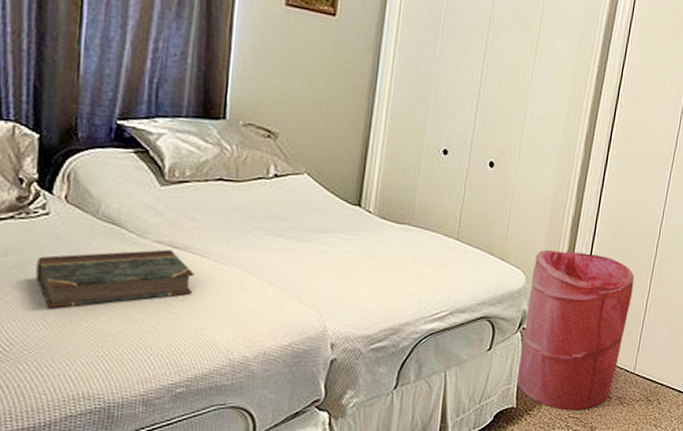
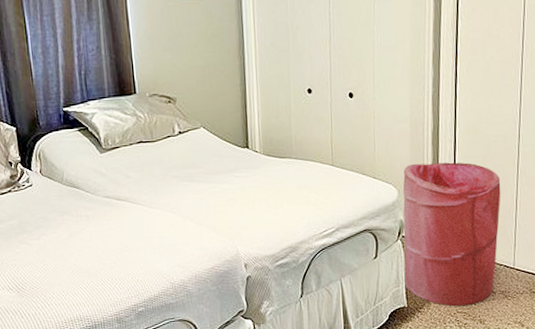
book: present [36,249,195,309] -> none [31,202,137,255]

